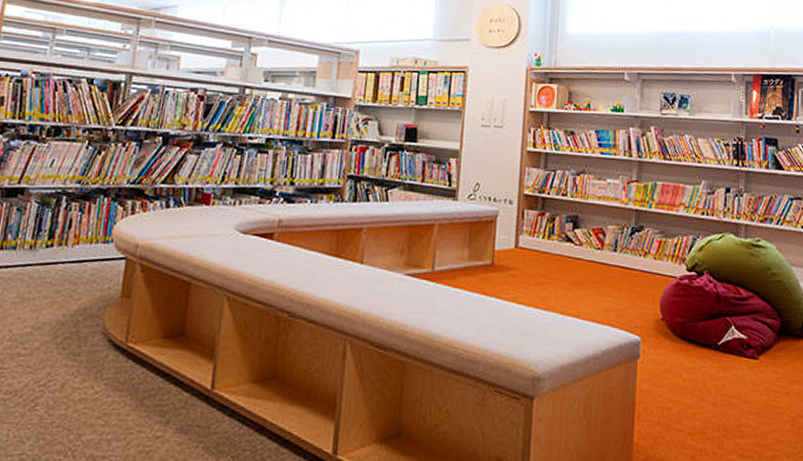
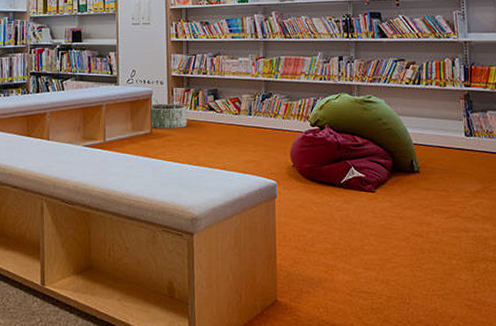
basket: none [494,220,539,262] -> present [151,98,187,129]

